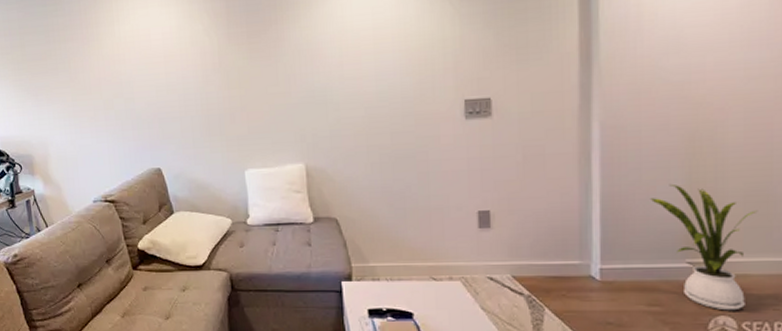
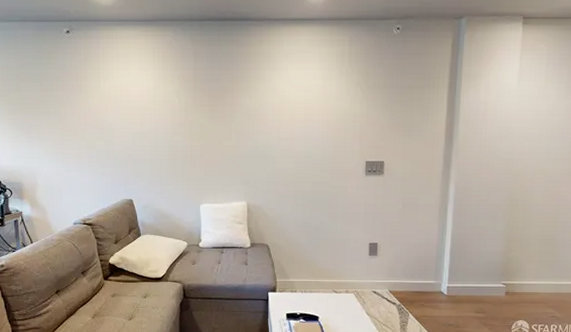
house plant: present [650,183,758,311] -> none [482,229,548,317]

